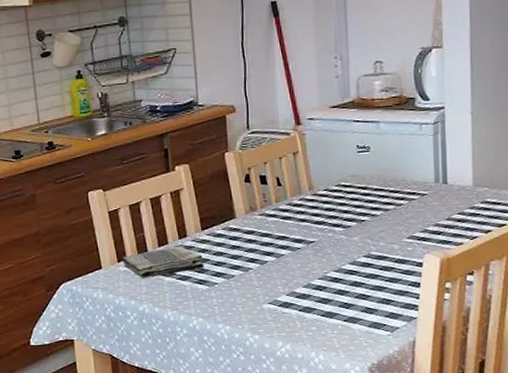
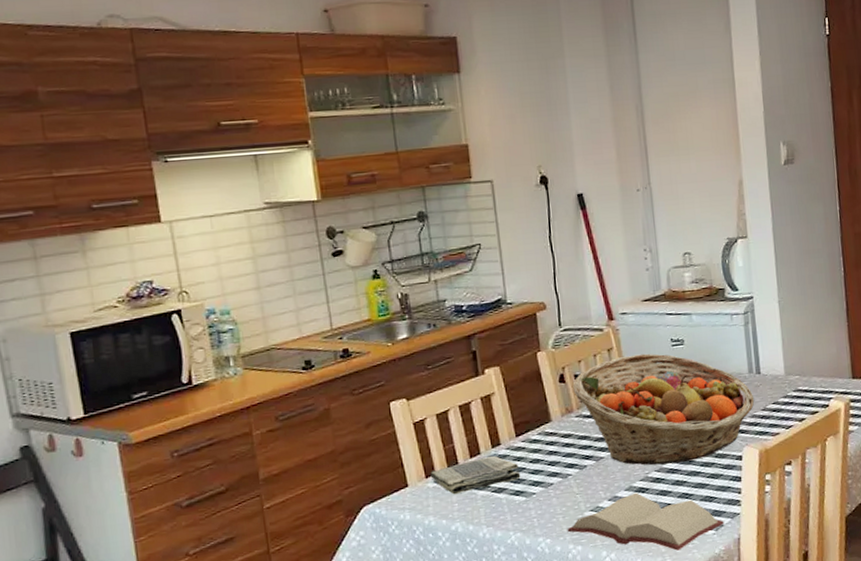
hardback book: none [246,290,400,348] -> present [567,492,724,551]
fruit basket: none [257,158,439,266] -> present [572,353,755,466]

